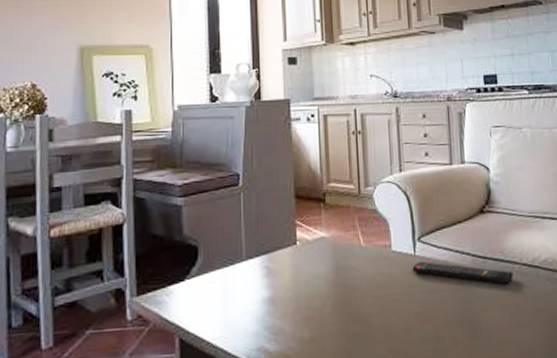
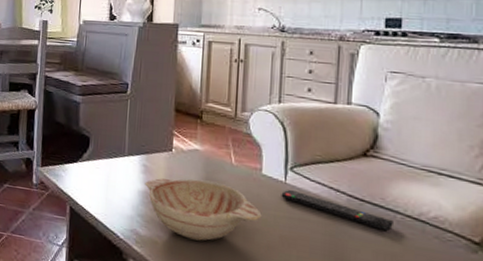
decorative bowl: none [269,269,396,342] -> present [145,178,262,241]

